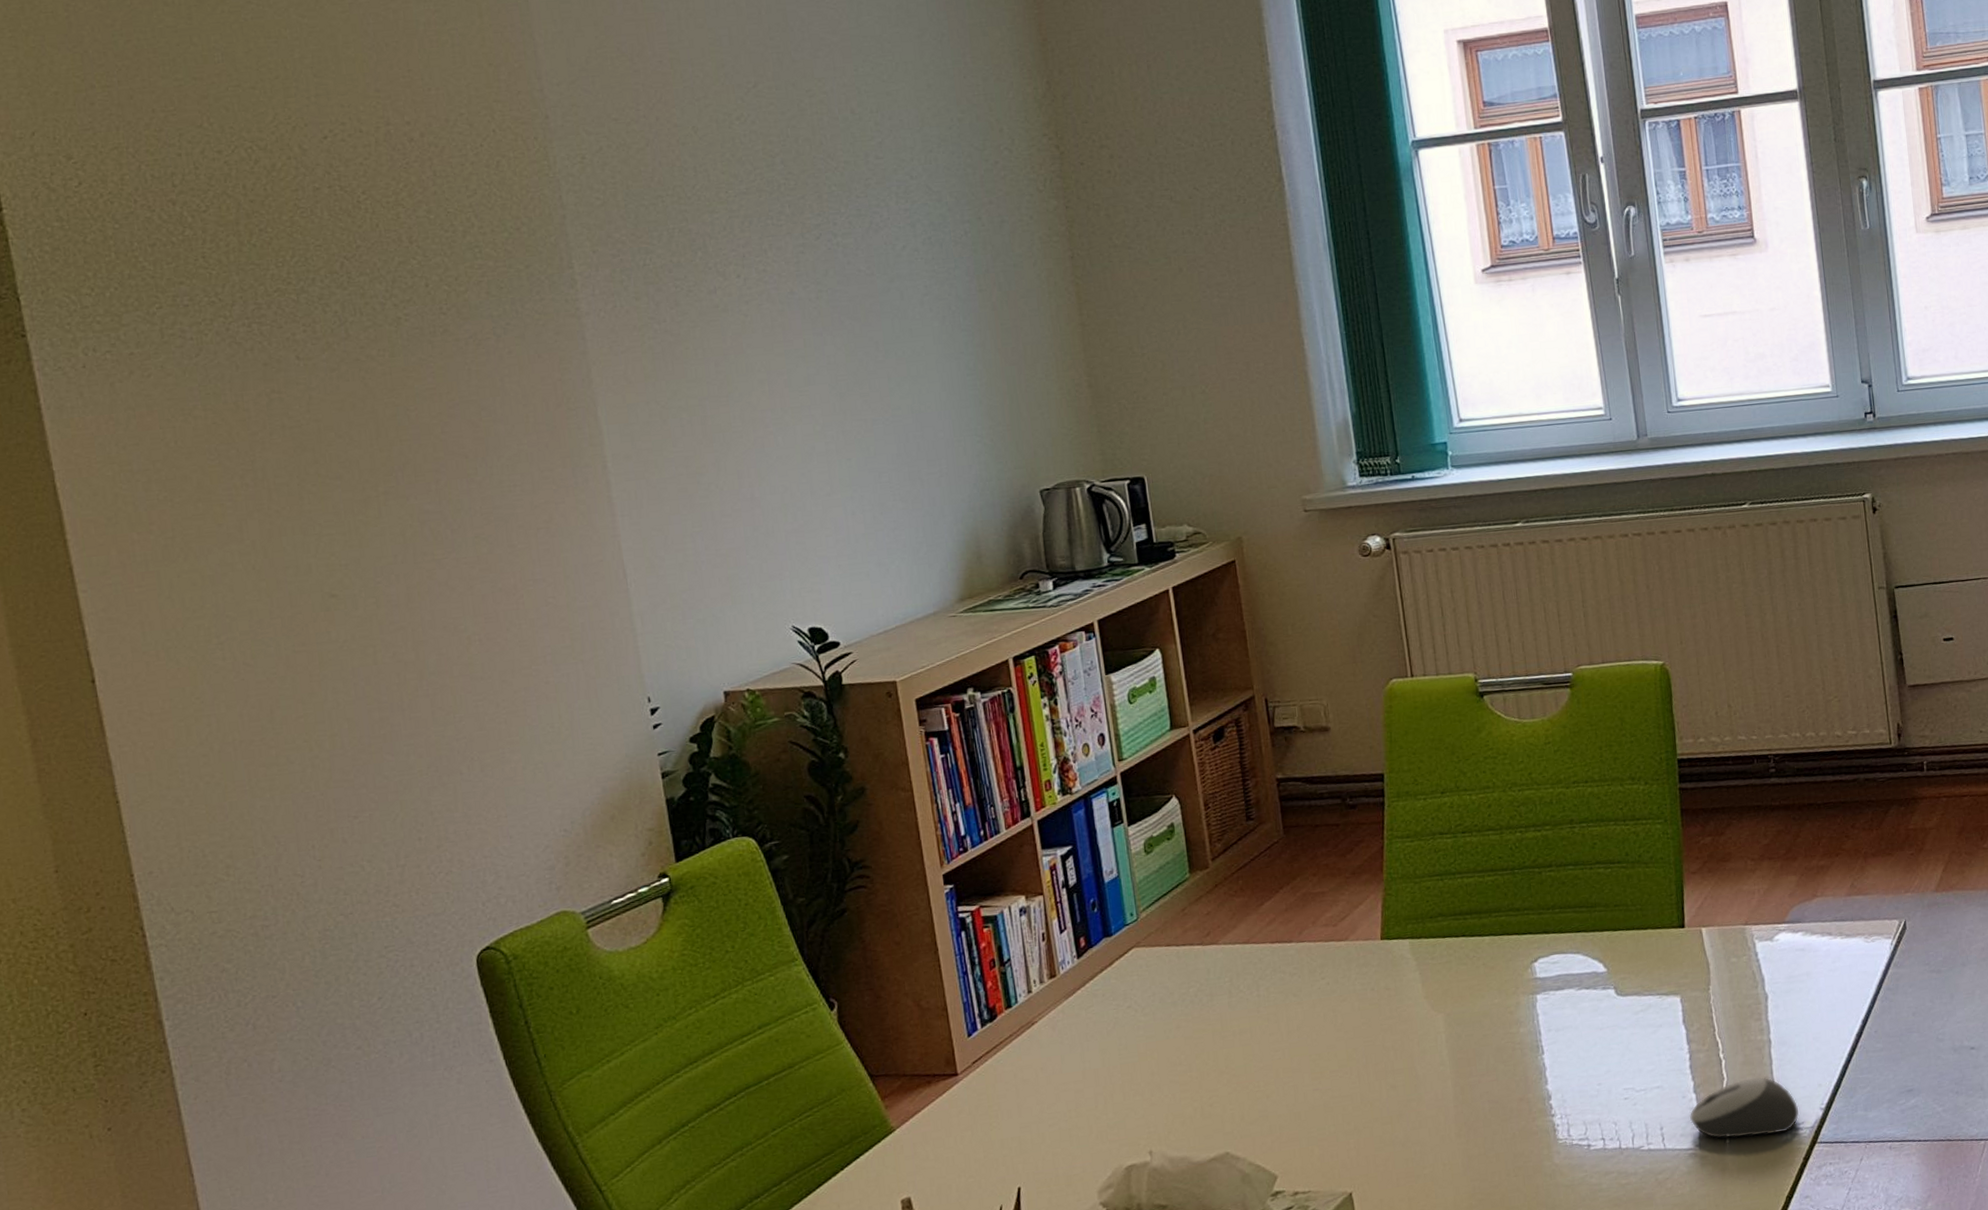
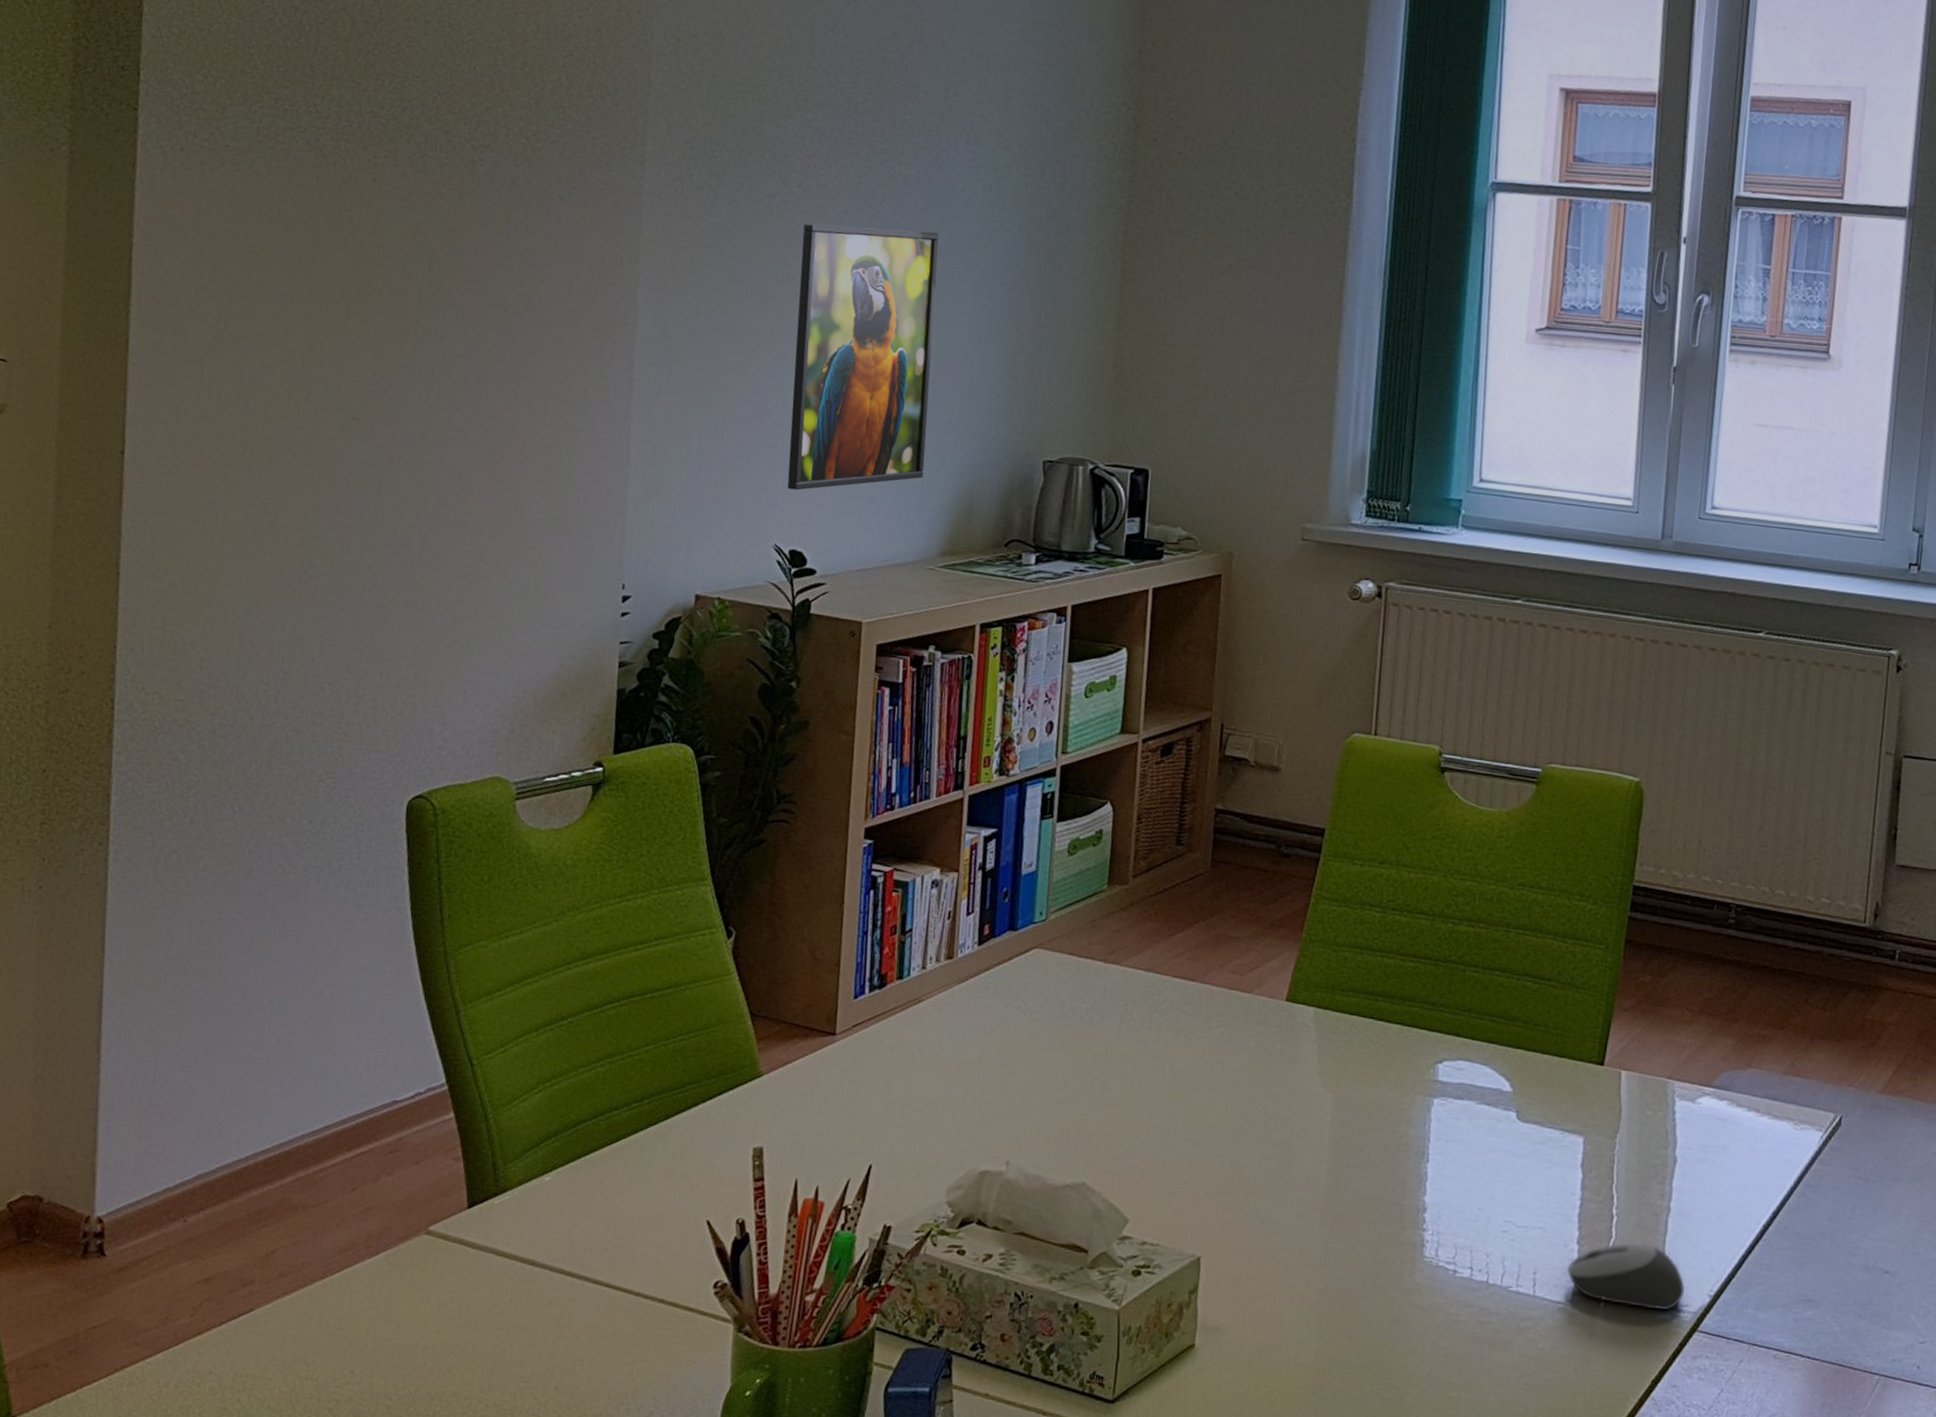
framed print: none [751,295,926,571] -> present [787,223,939,490]

